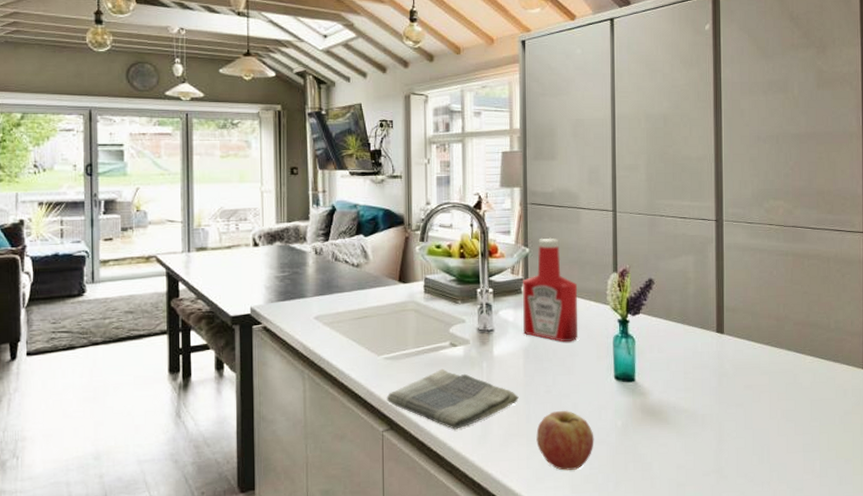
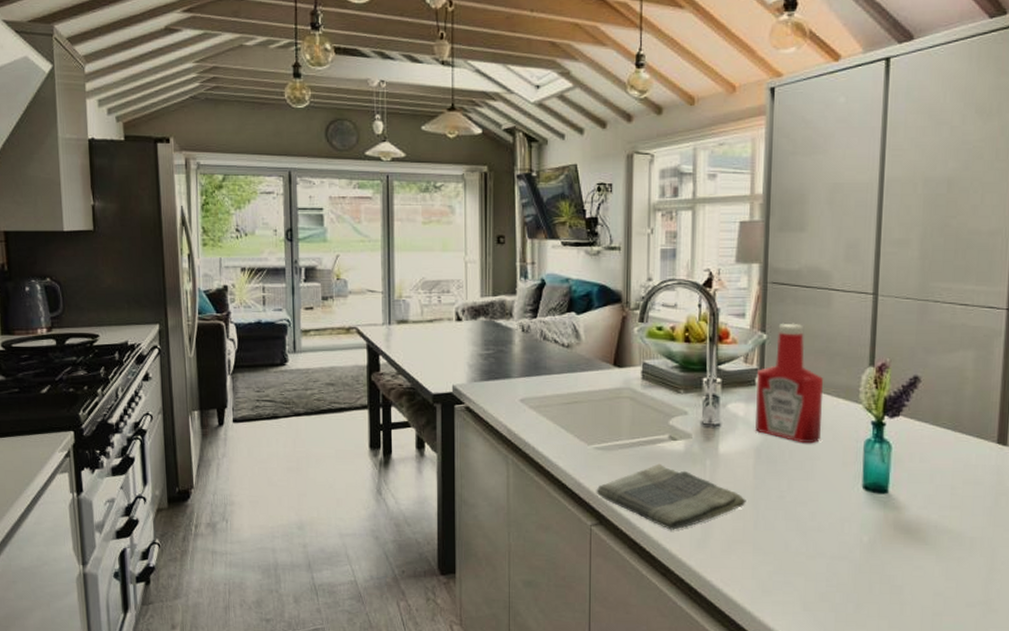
fruit: present [536,410,594,471] -> none [764,519,834,586]

